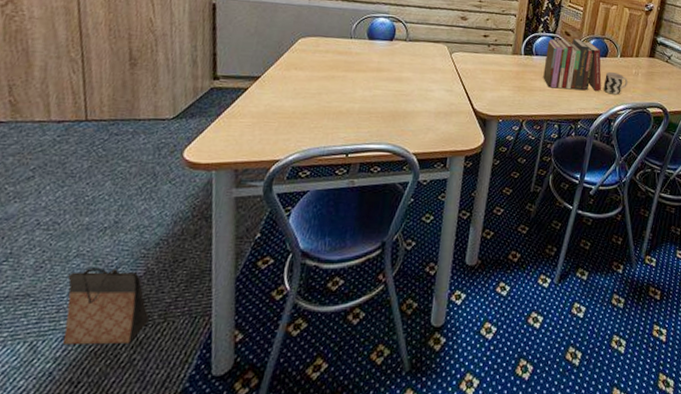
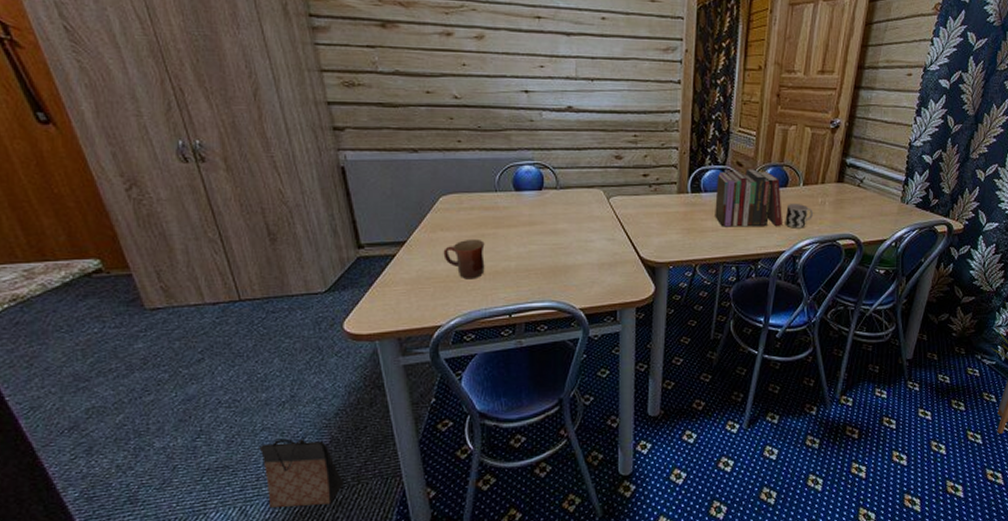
mug: none [293,79,334,118] -> present [443,238,485,280]

